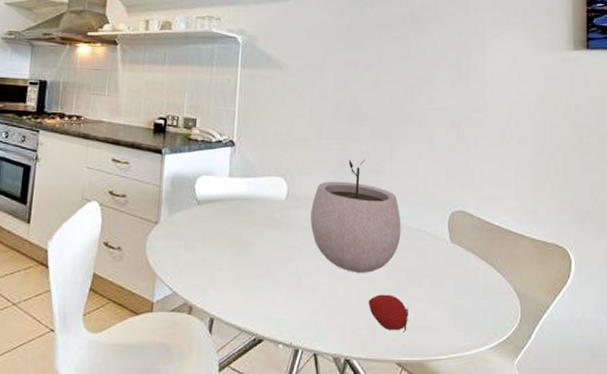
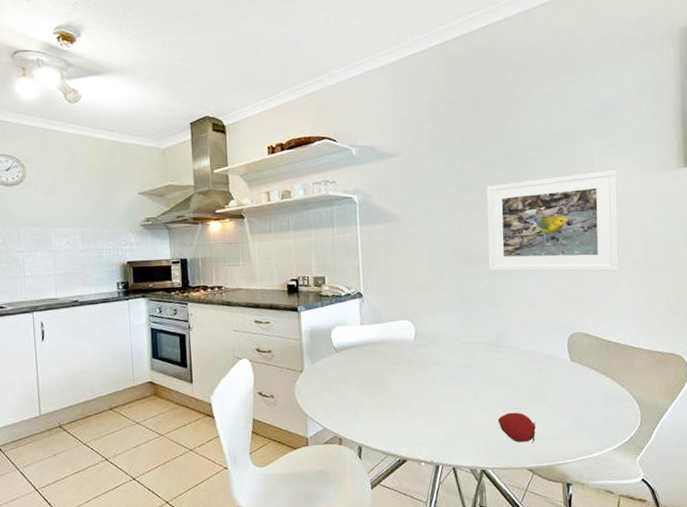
plant pot: present [310,159,401,273] -> none [438,296,524,397]
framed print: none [372,43,508,149] -> present [487,169,619,272]

